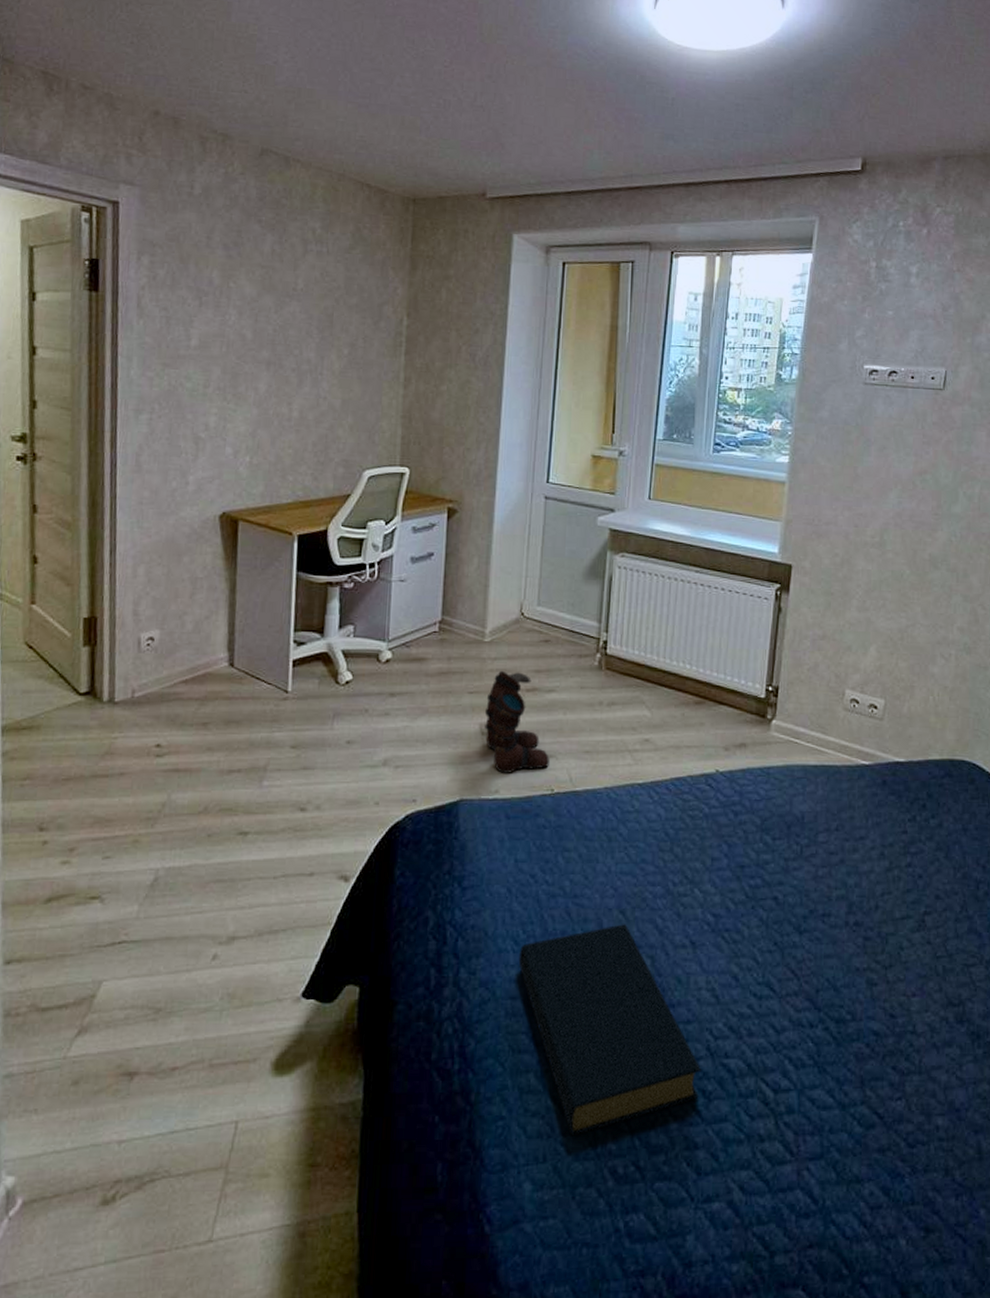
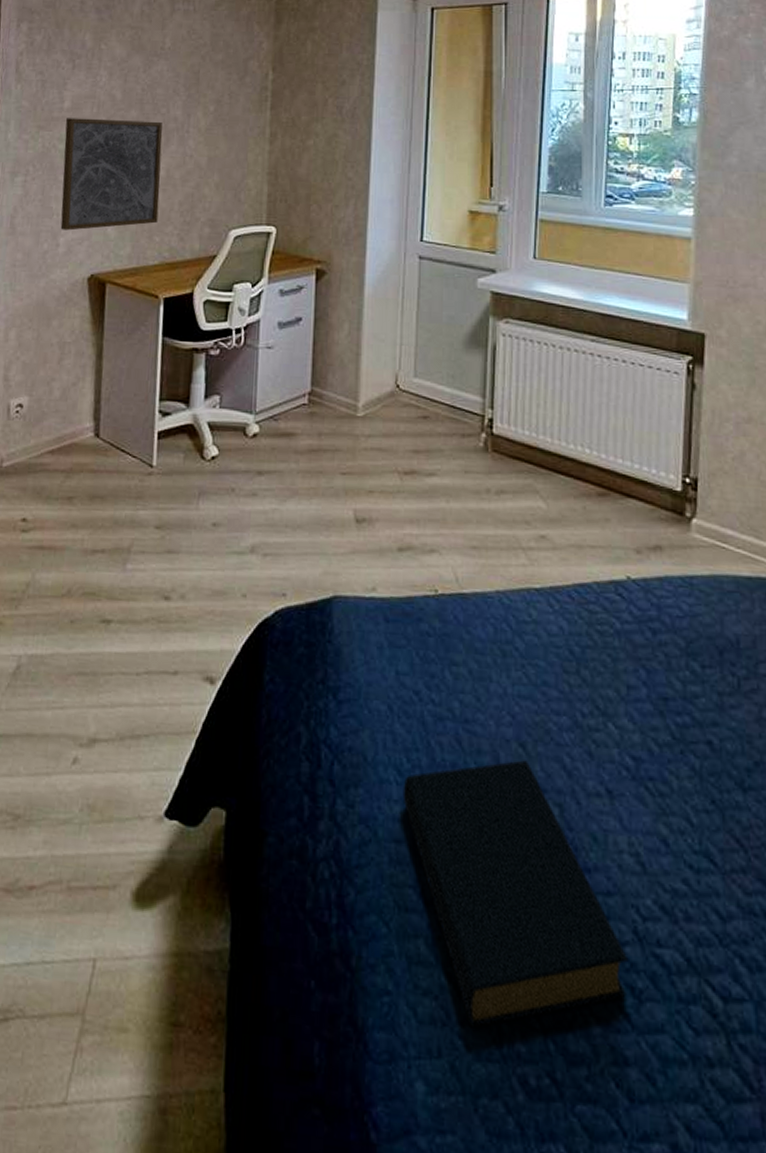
wall art: none [189,356,296,469] -> present [60,118,163,231]
boots: present [484,670,549,773] -> none [358,449,432,569]

